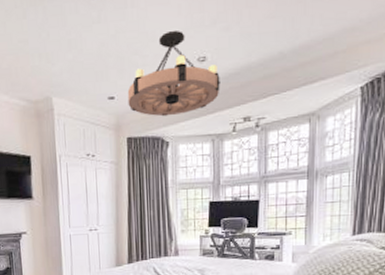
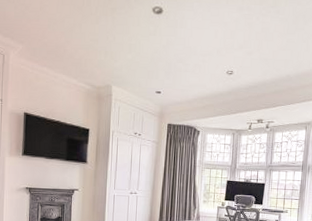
chandelier: present [127,30,220,117] -> none [171,48,243,112]

